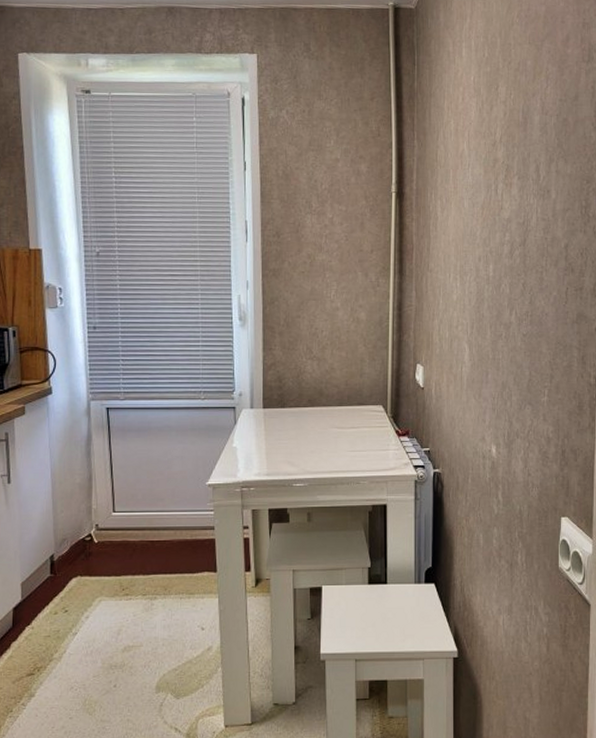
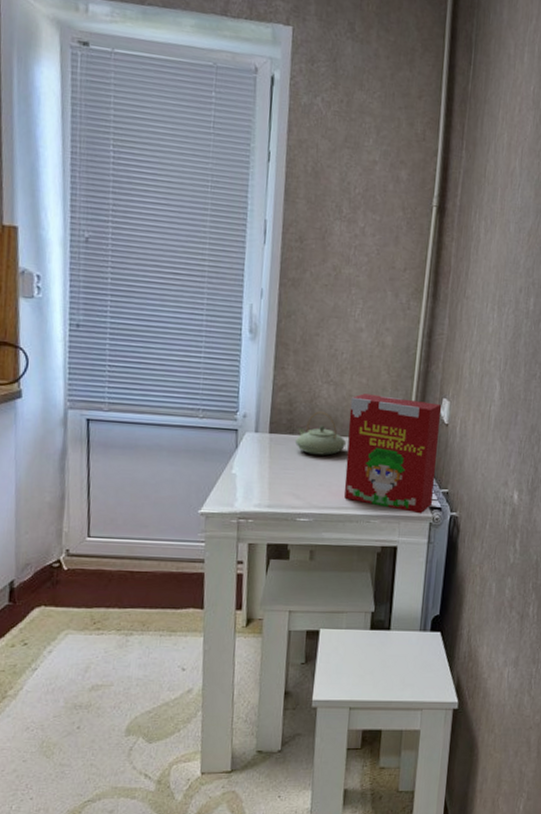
teapot: none [286,385,333,425] -> present [294,411,347,456]
cereal box: none [333,366,416,473] -> present [344,393,441,514]

